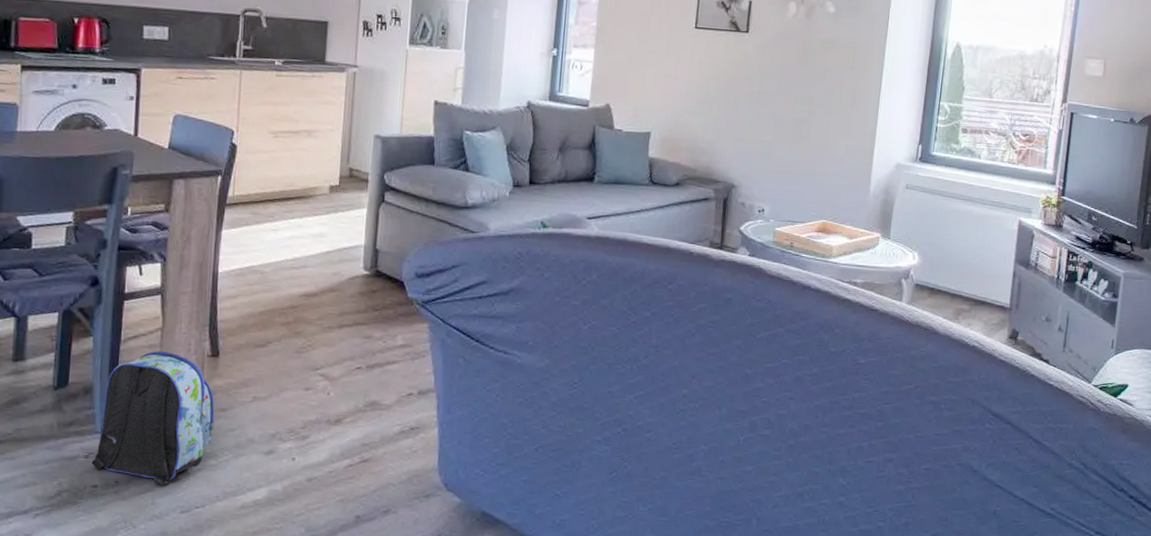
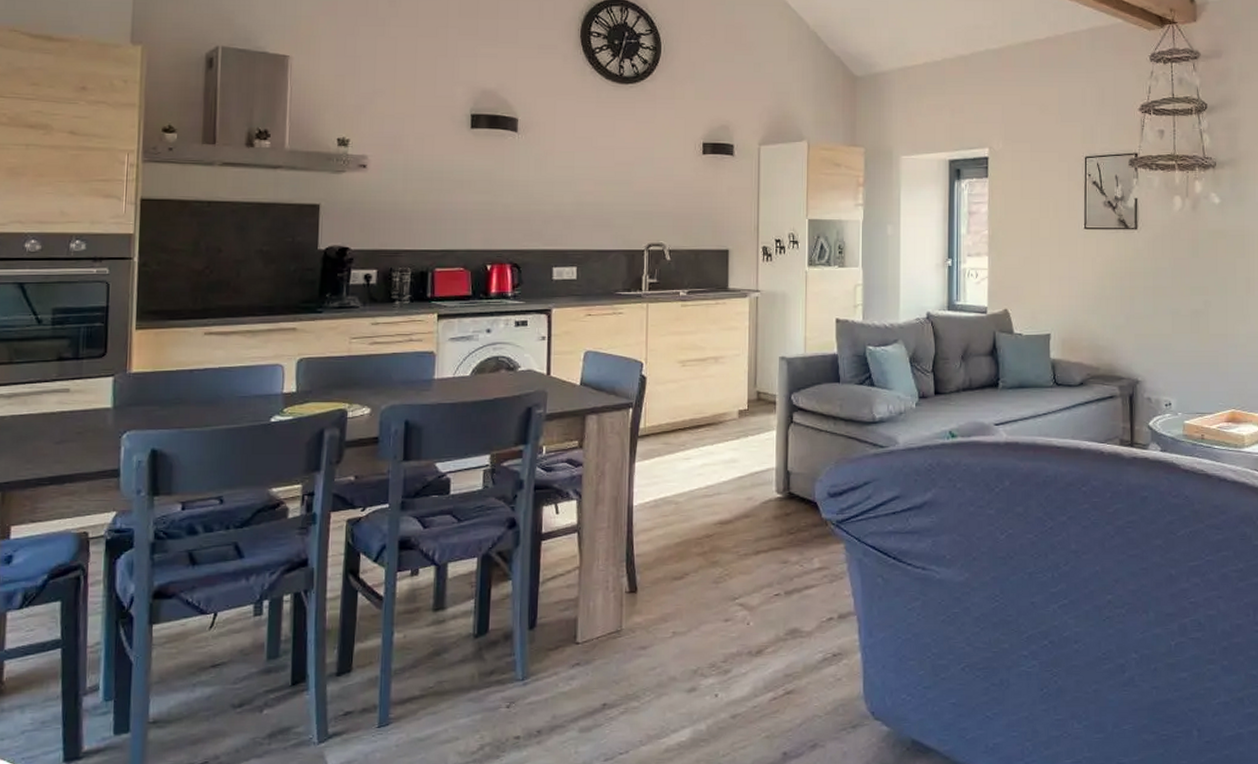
backpack: present [91,350,215,486] -> none [513,590,635,732]

